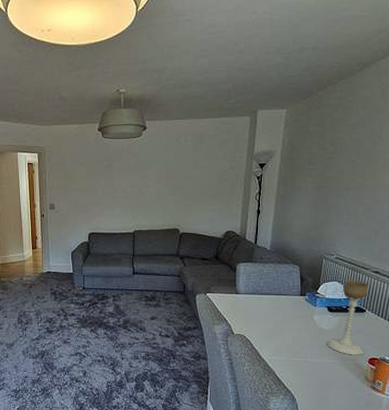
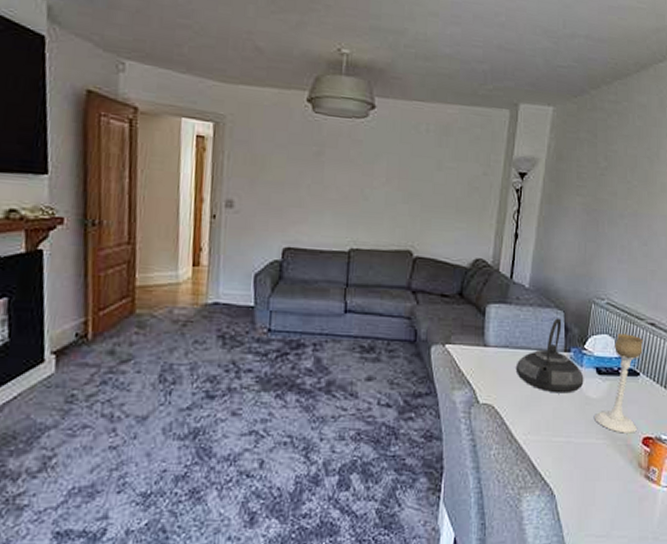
teapot: none [261,271,318,326] -> present [515,318,584,394]

